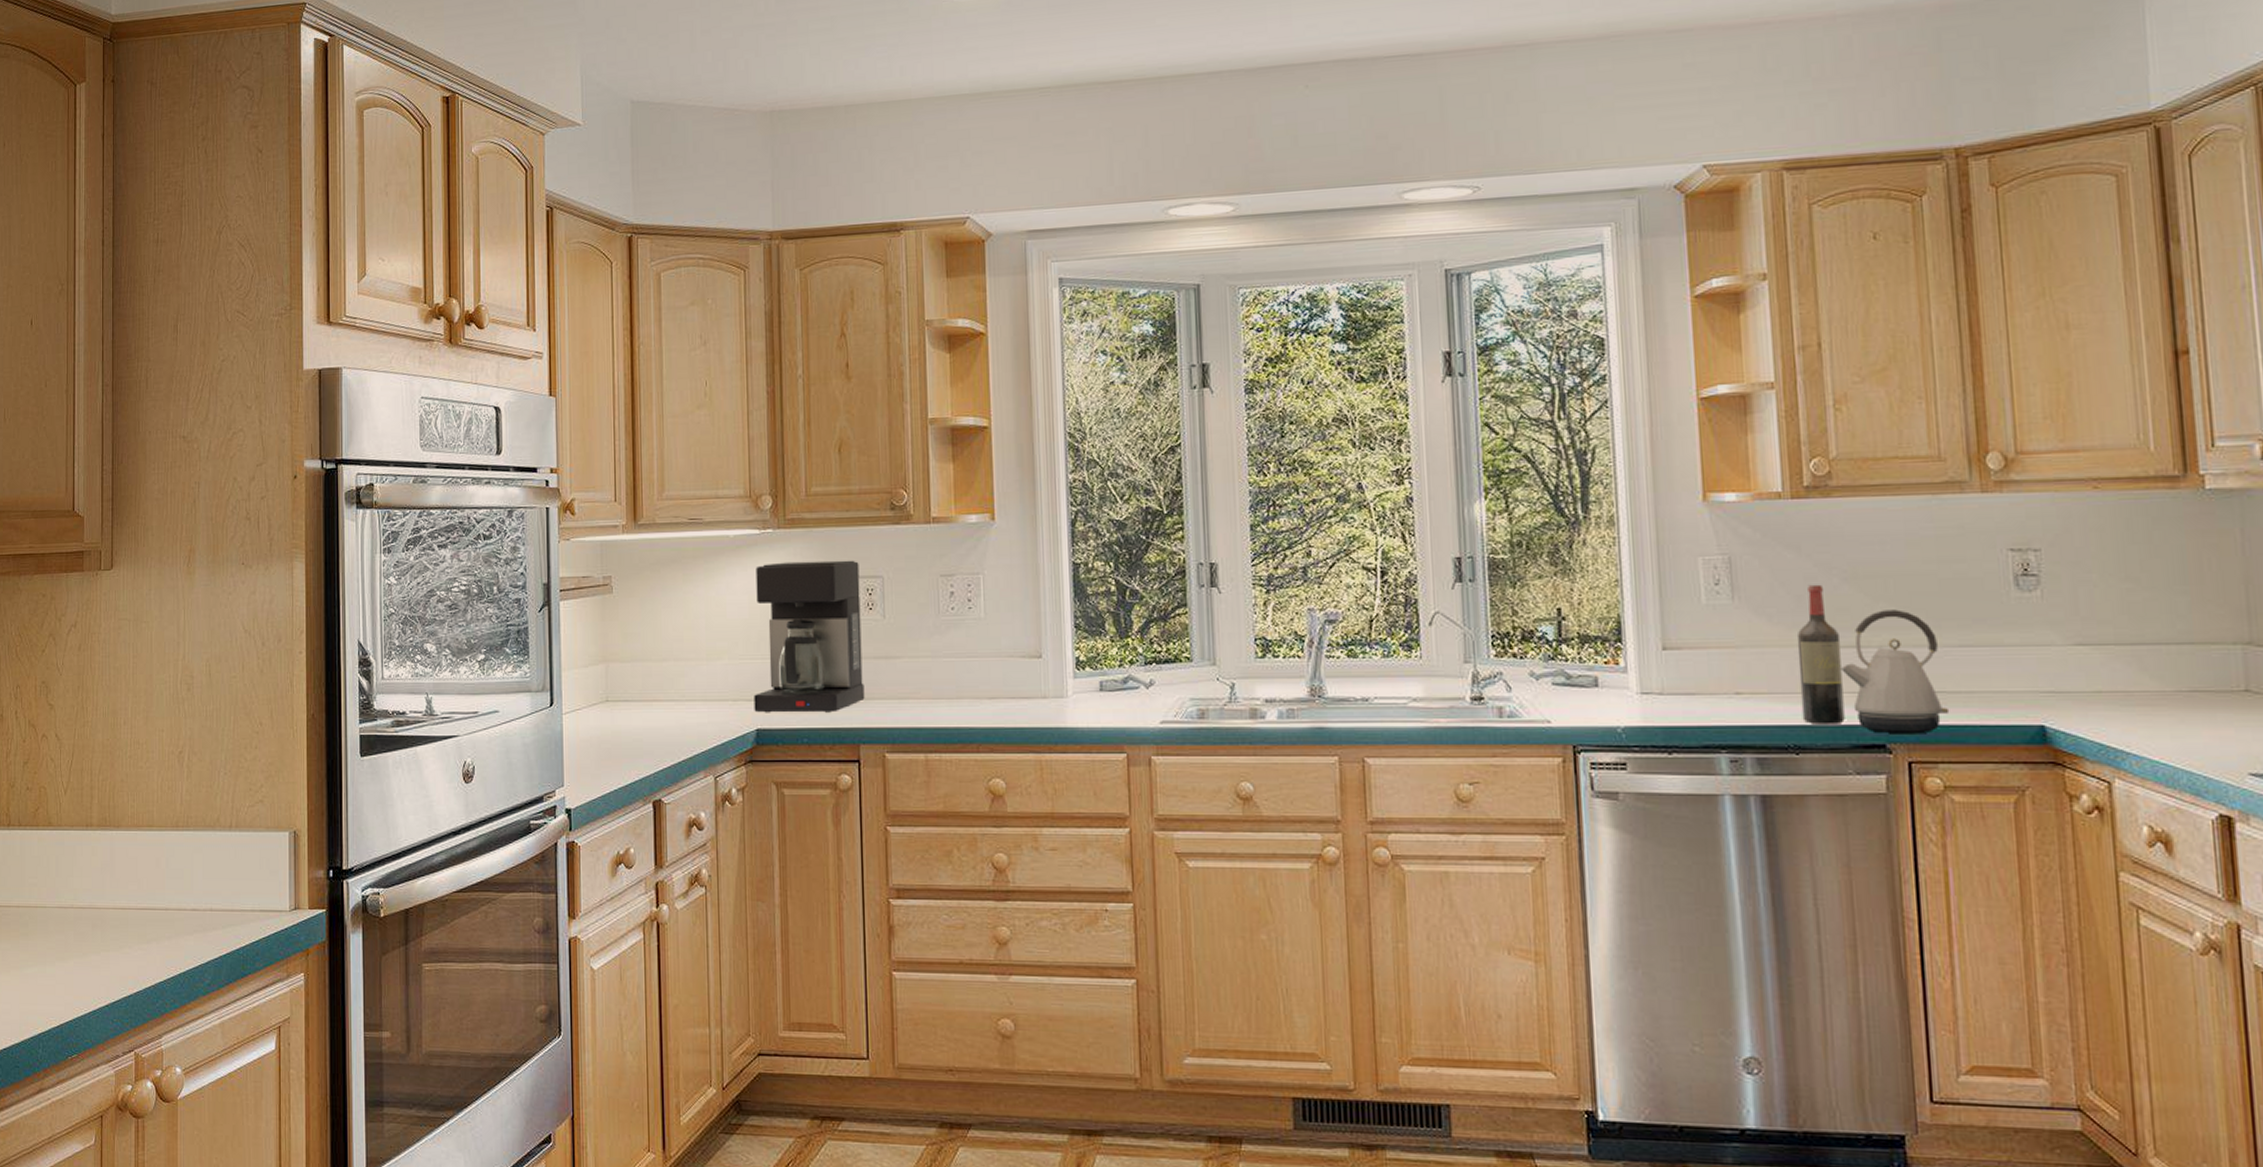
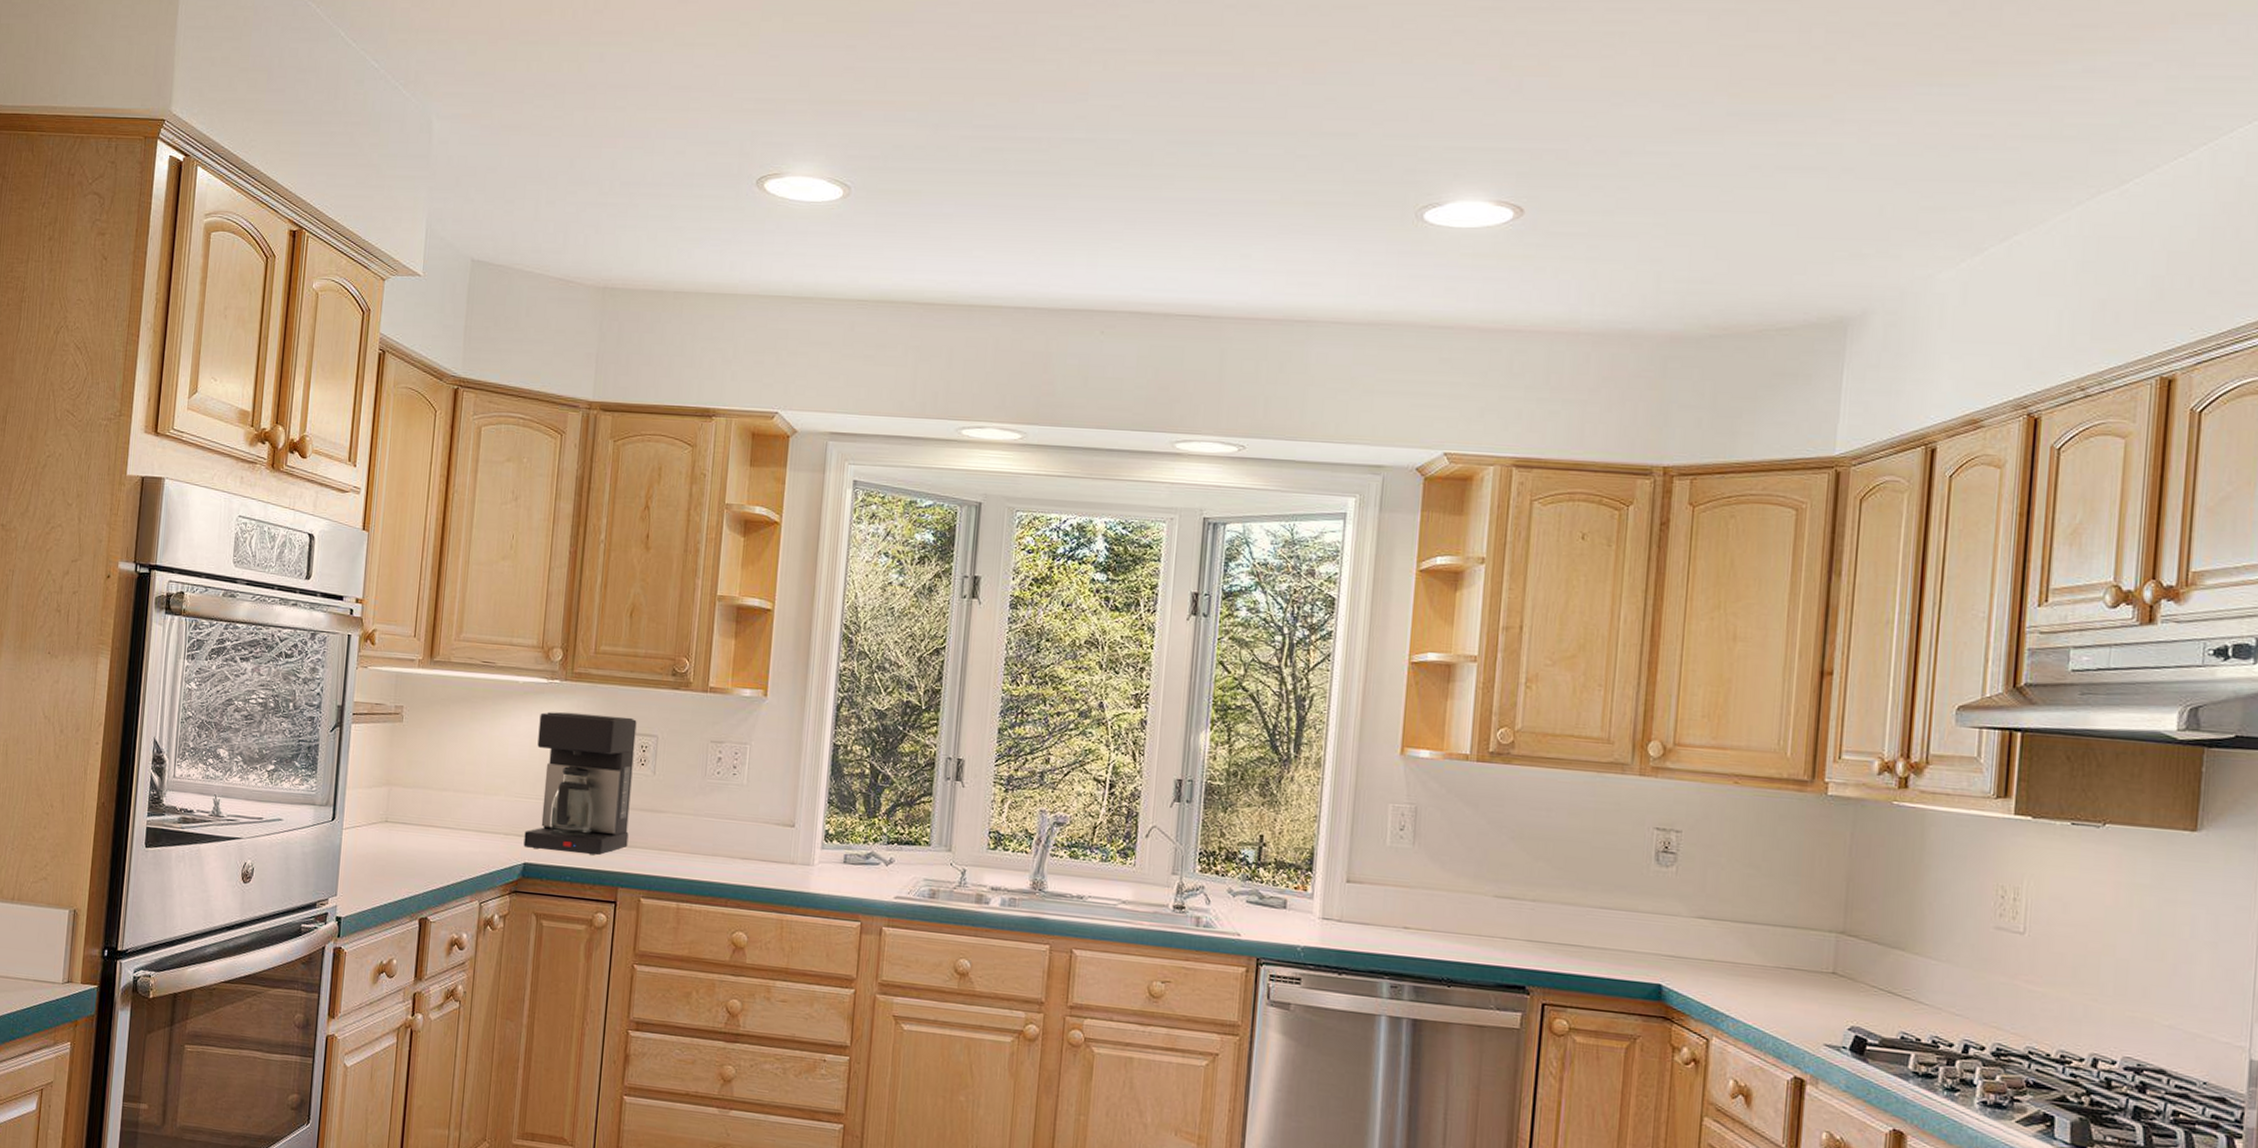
wine bottle: present [1796,584,1845,725] -> none [1458,839,1501,965]
kettle: present [1841,609,1950,734] -> none [1497,868,1584,980]

